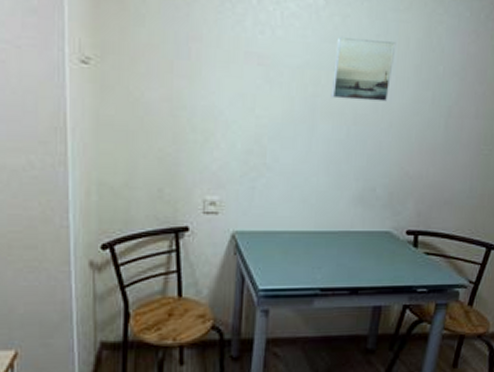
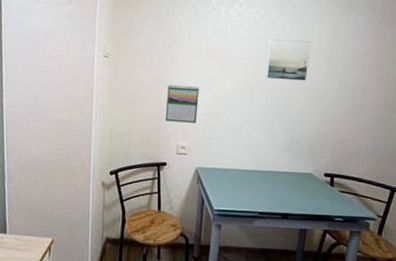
calendar: none [184,107,235,167] -> present [165,84,199,123]

